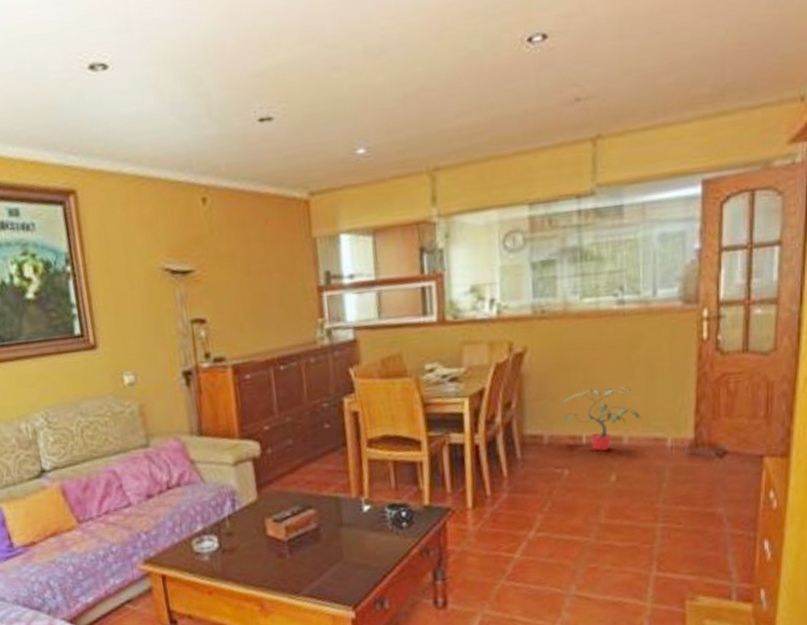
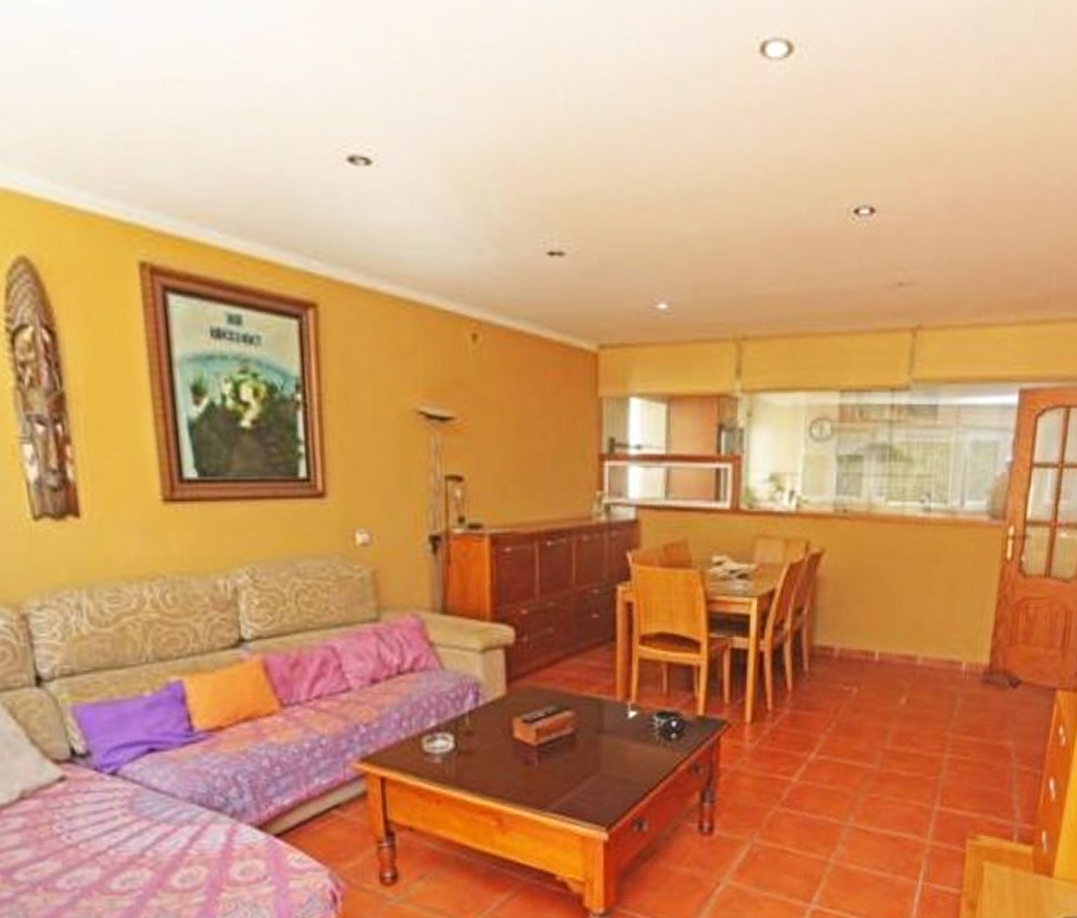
potted plant: present [558,386,641,451] -> none [853,600,938,670]

